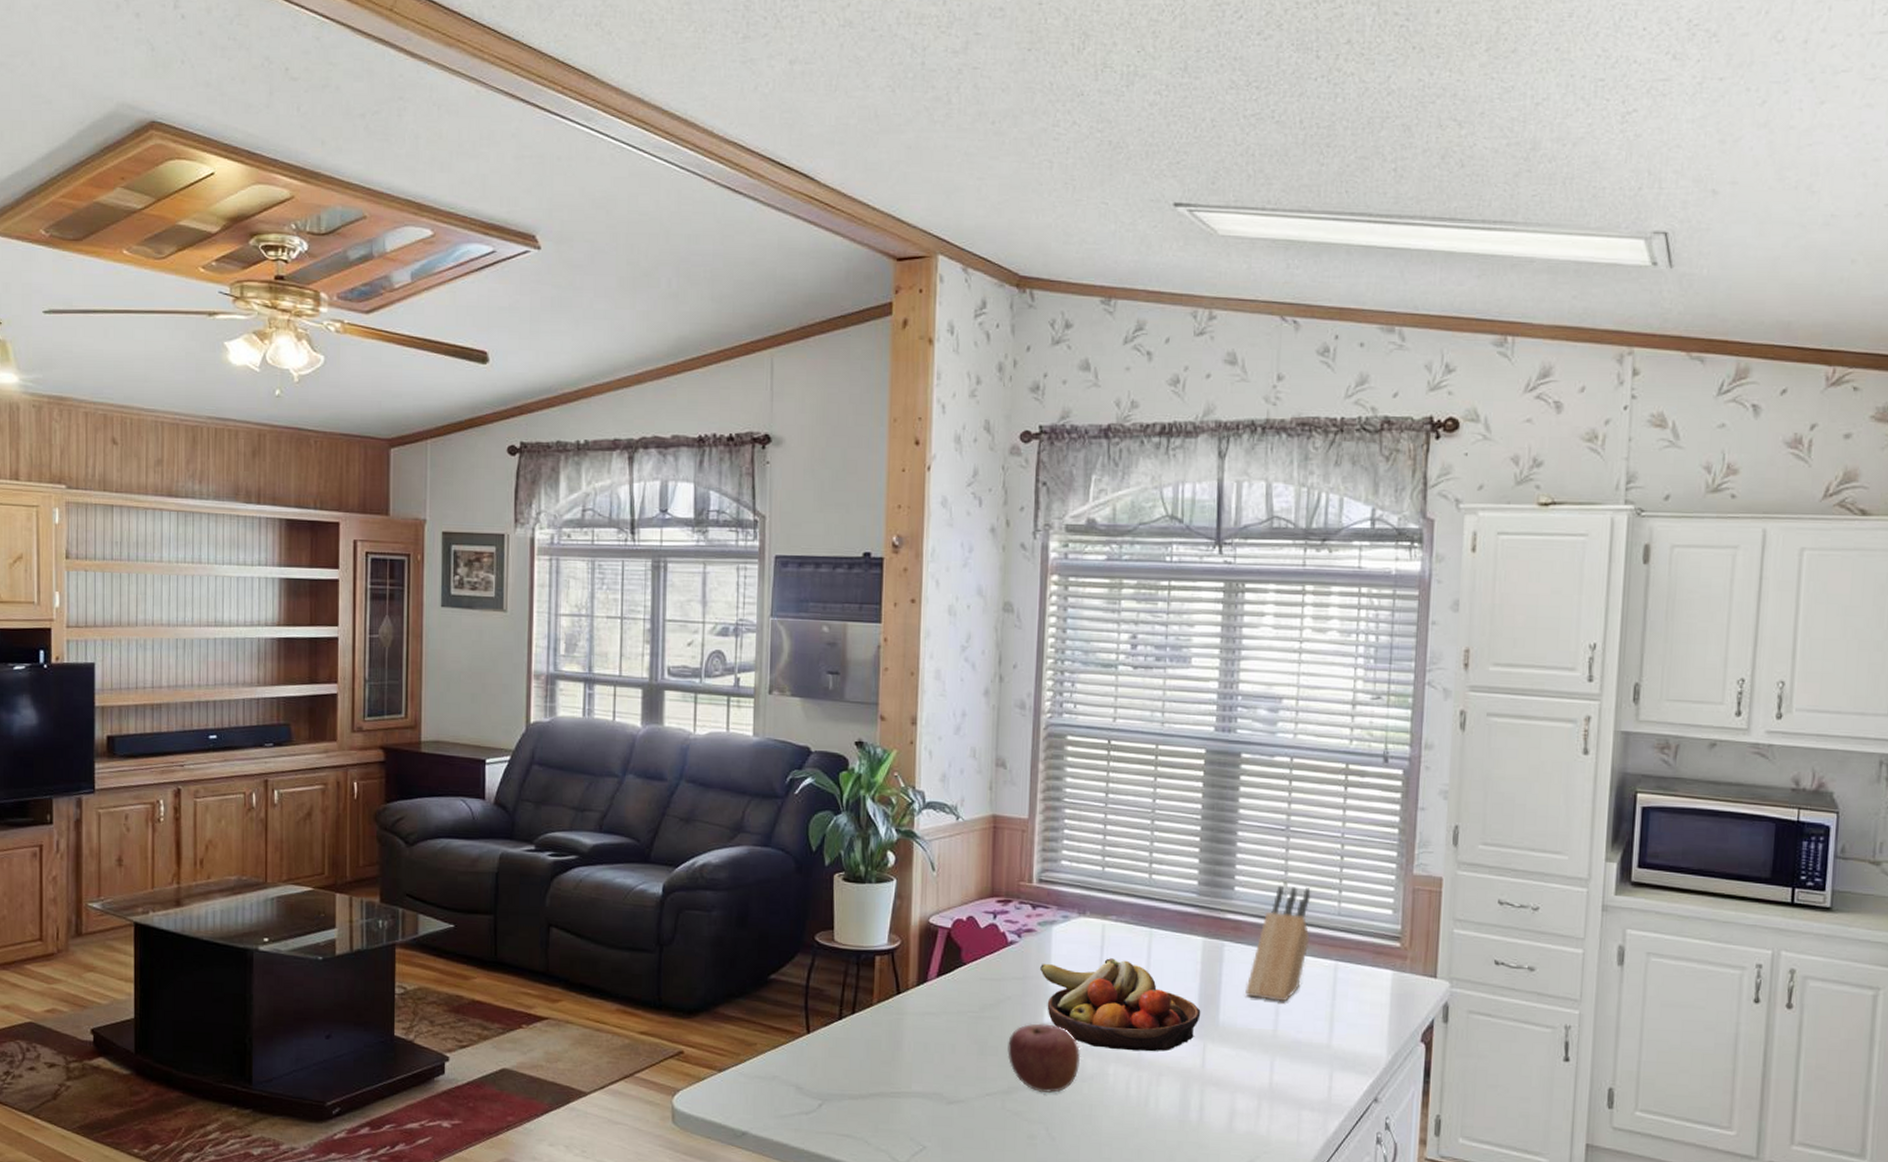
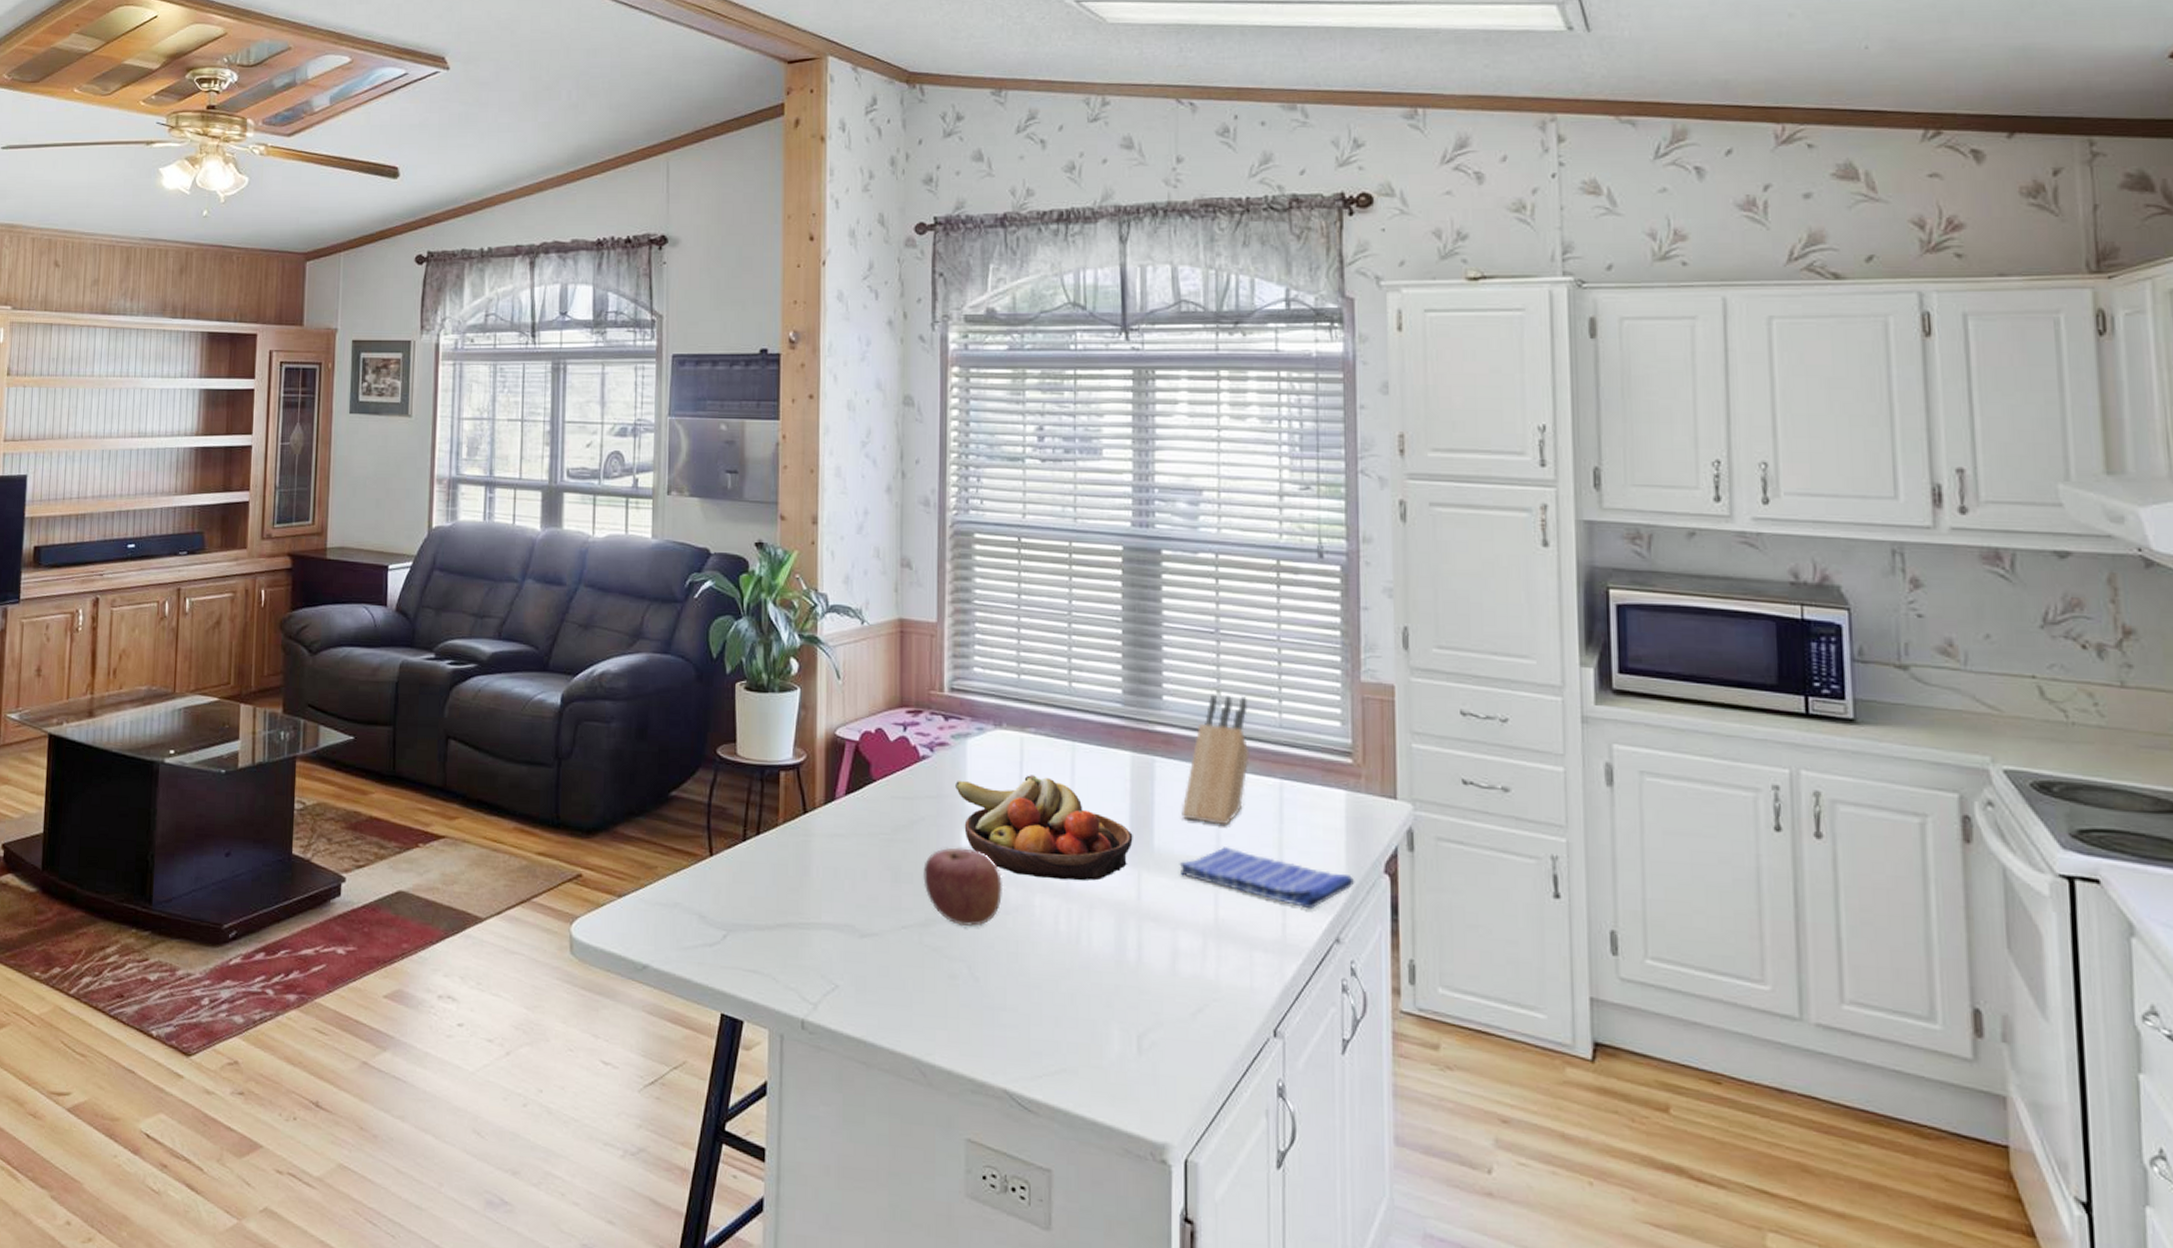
dish towel: none [1240,1021,1395,1074] -> present [1179,847,1355,910]

